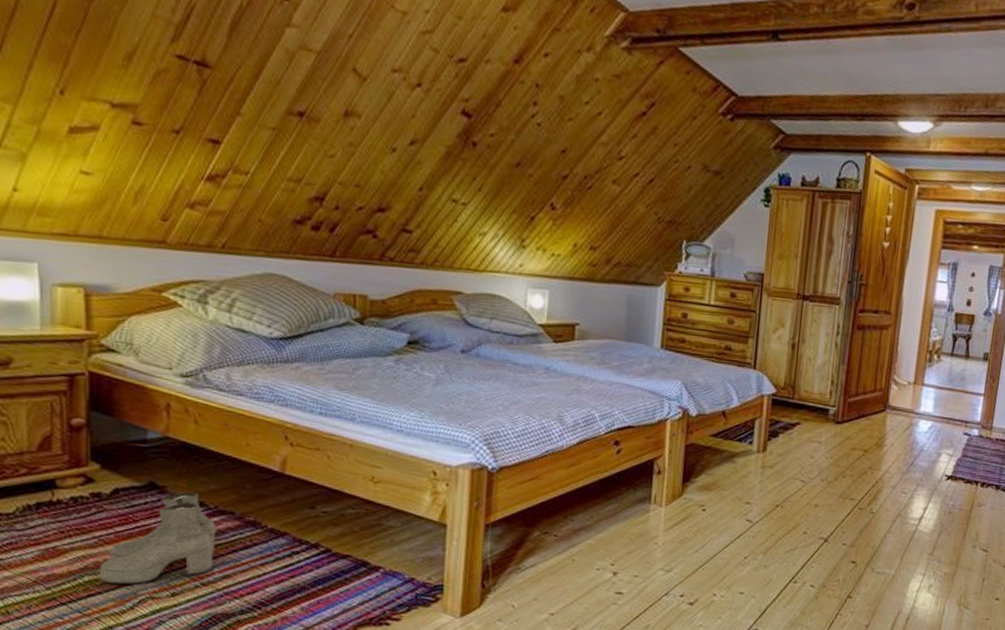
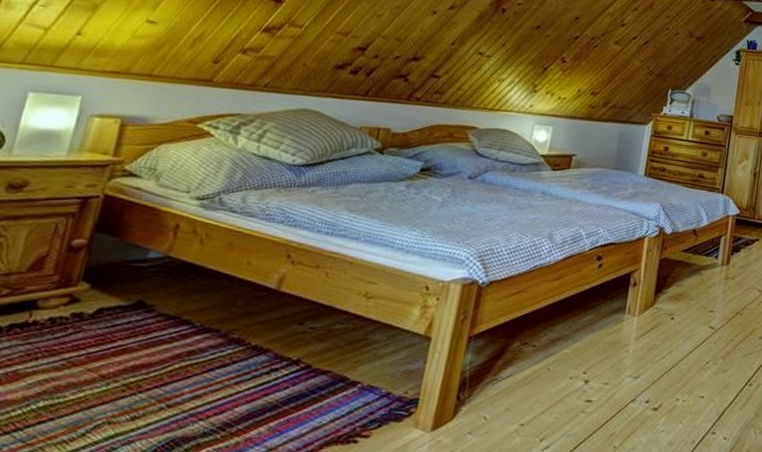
boots: present [99,491,217,584] -> none [55,310,198,408]

